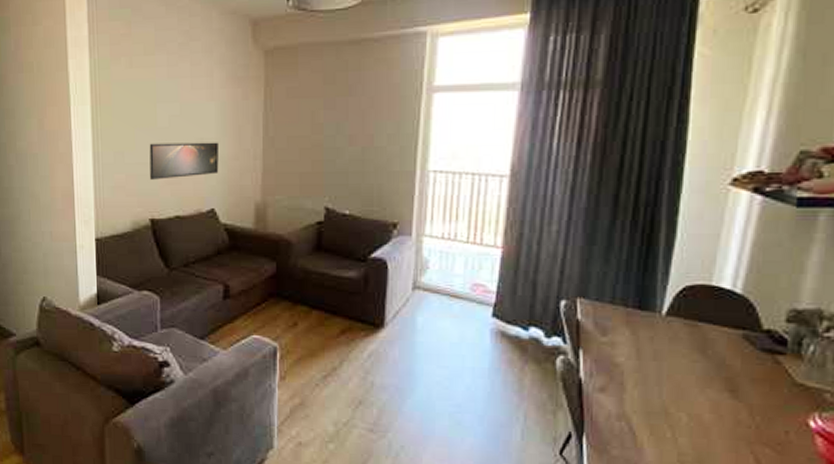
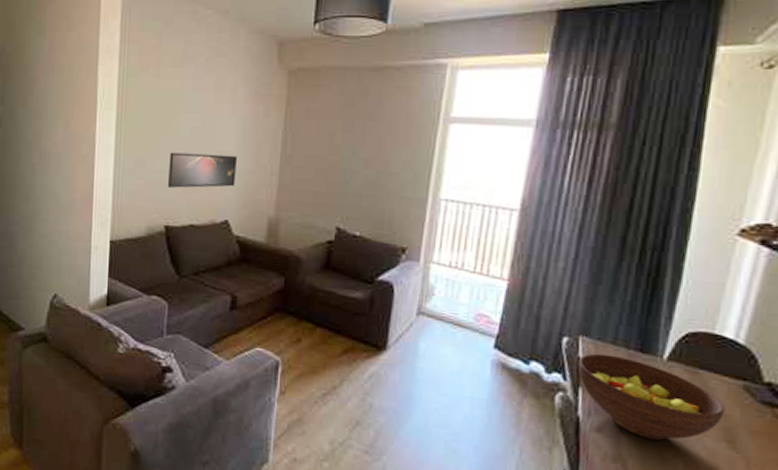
fruit bowl: none [577,314,726,395] -> present [577,353,725,440]

